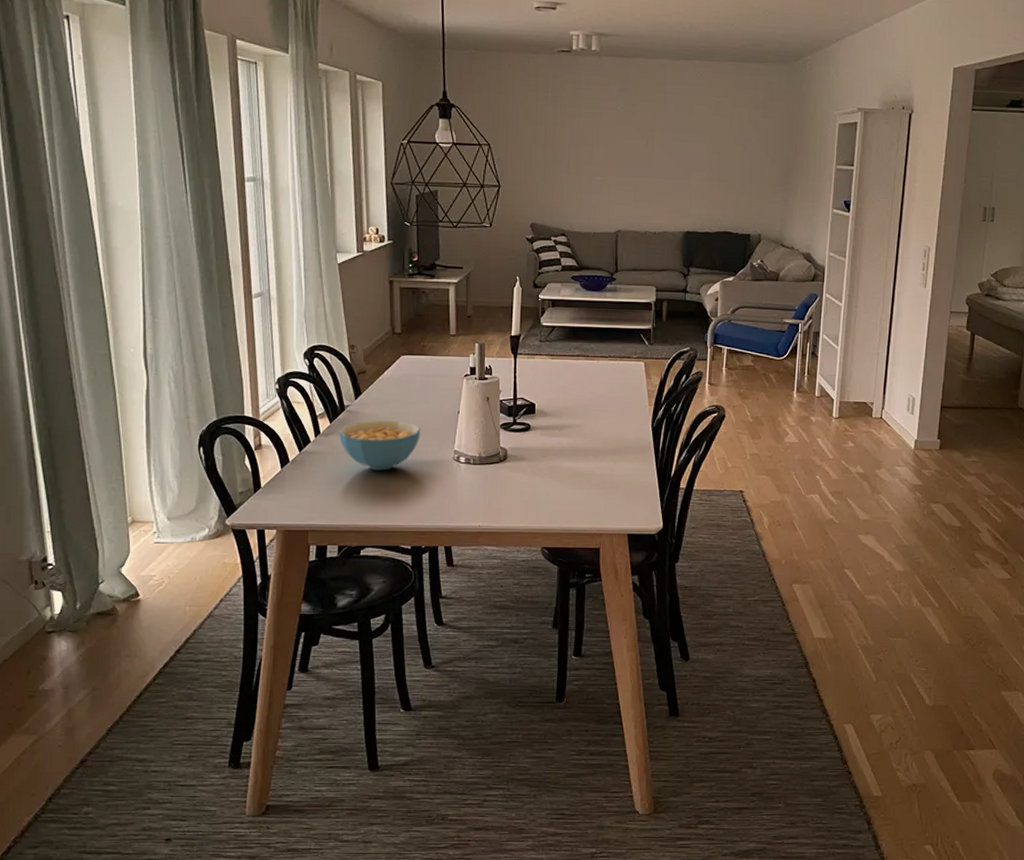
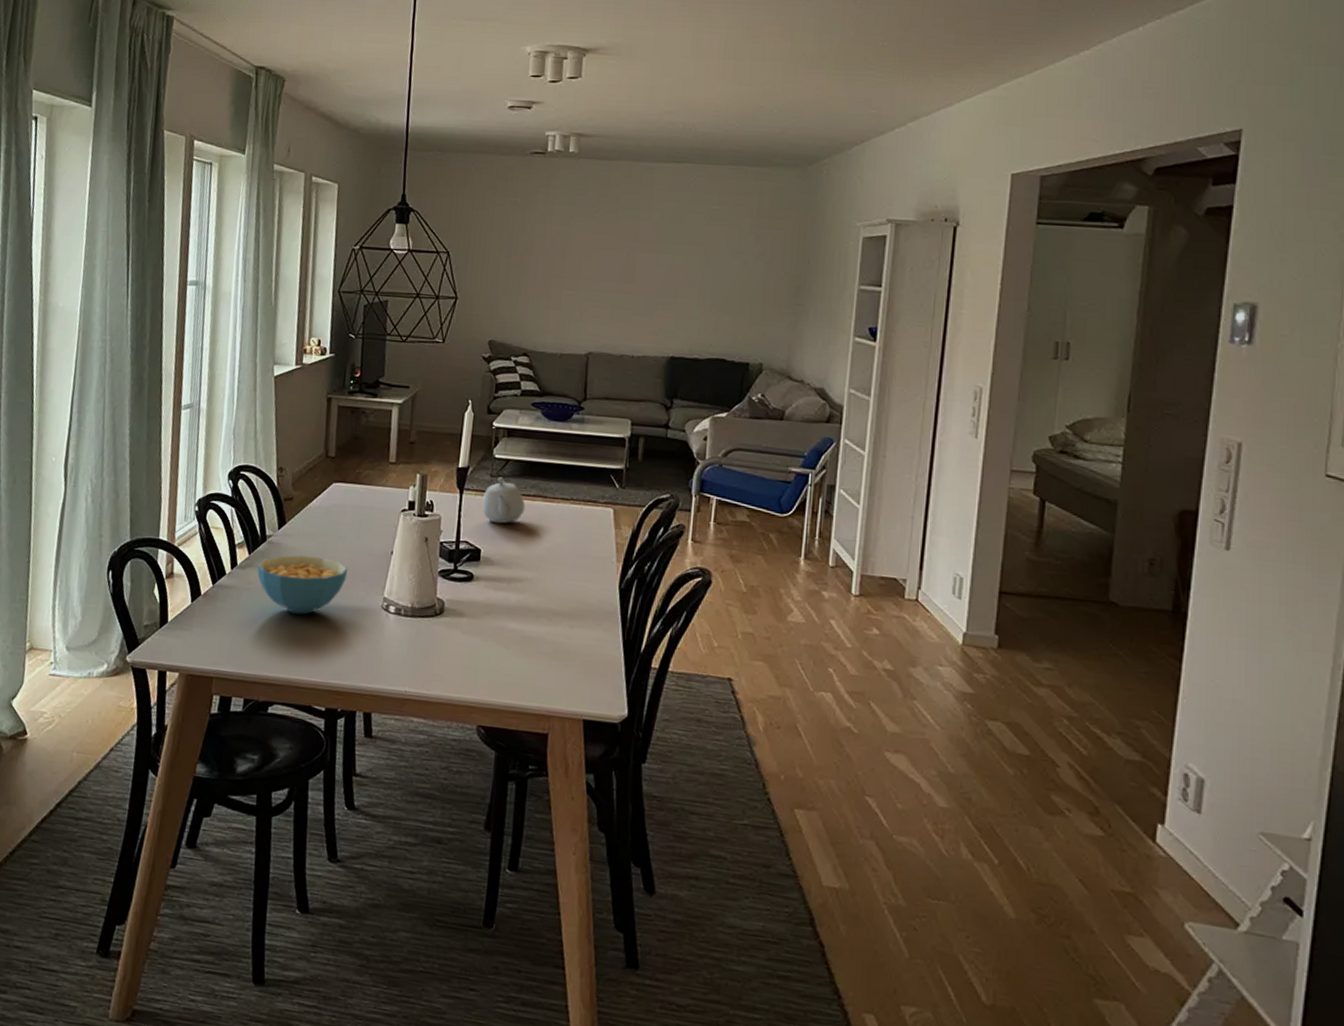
teapot: none [534,341,571,381] -> present [482,477,526,524]

